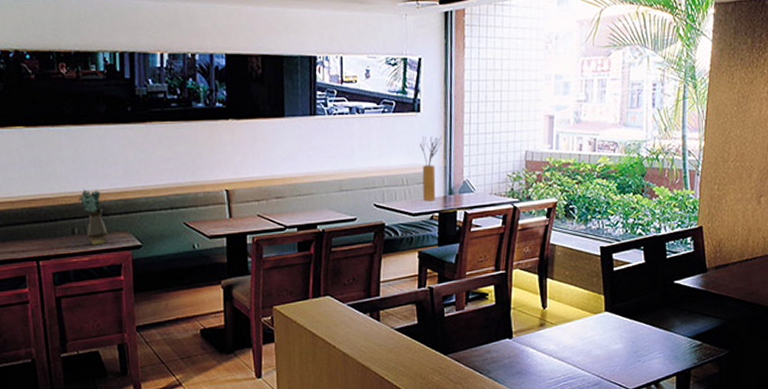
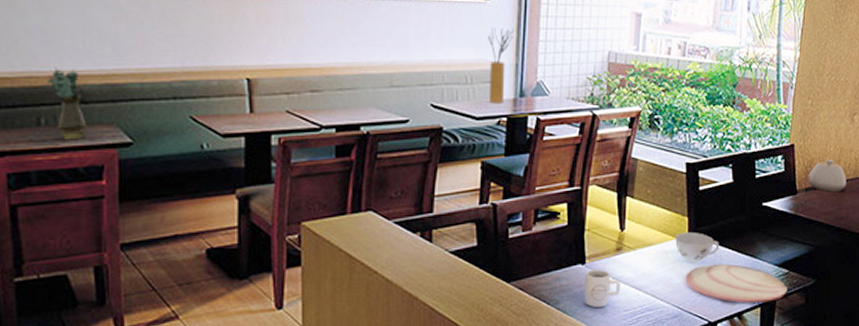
mug: none [512,342,545,377] -> present [584,269,621,308]
teacup: none [593,308,635,338] -> present [675,231,719,265]
plate: none [604,336,702,372] -> present [685,263,788,303]
sugar bowl: none [716,239,756,269] -> present [807,159,847,192]

